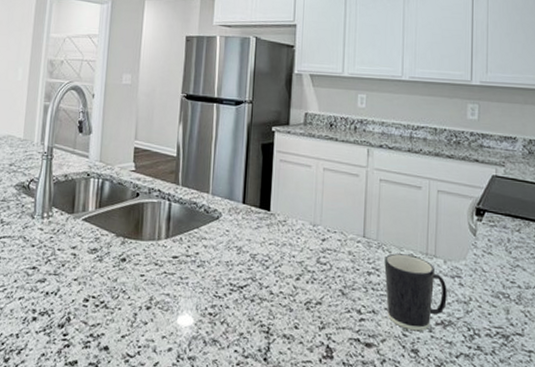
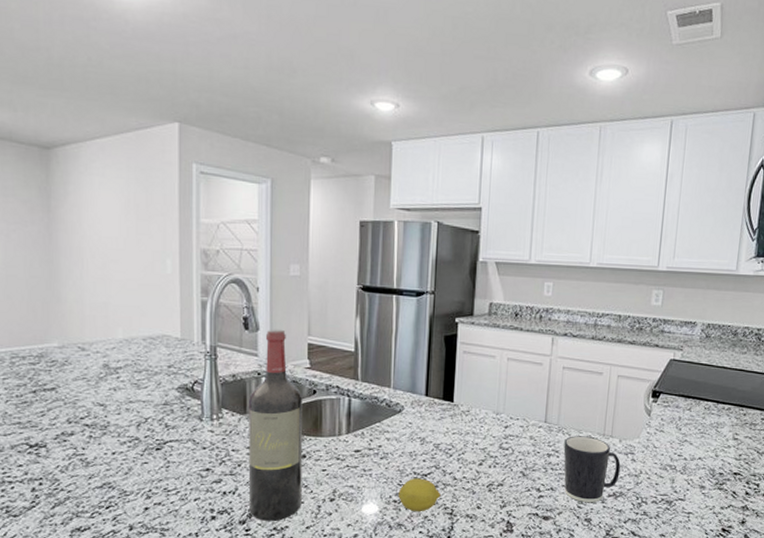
wine bottle: none [69,132,126,327] -> present [248,329,303,521]
lemon: none [214,290,257,328] -> present [398,478,441,512]

